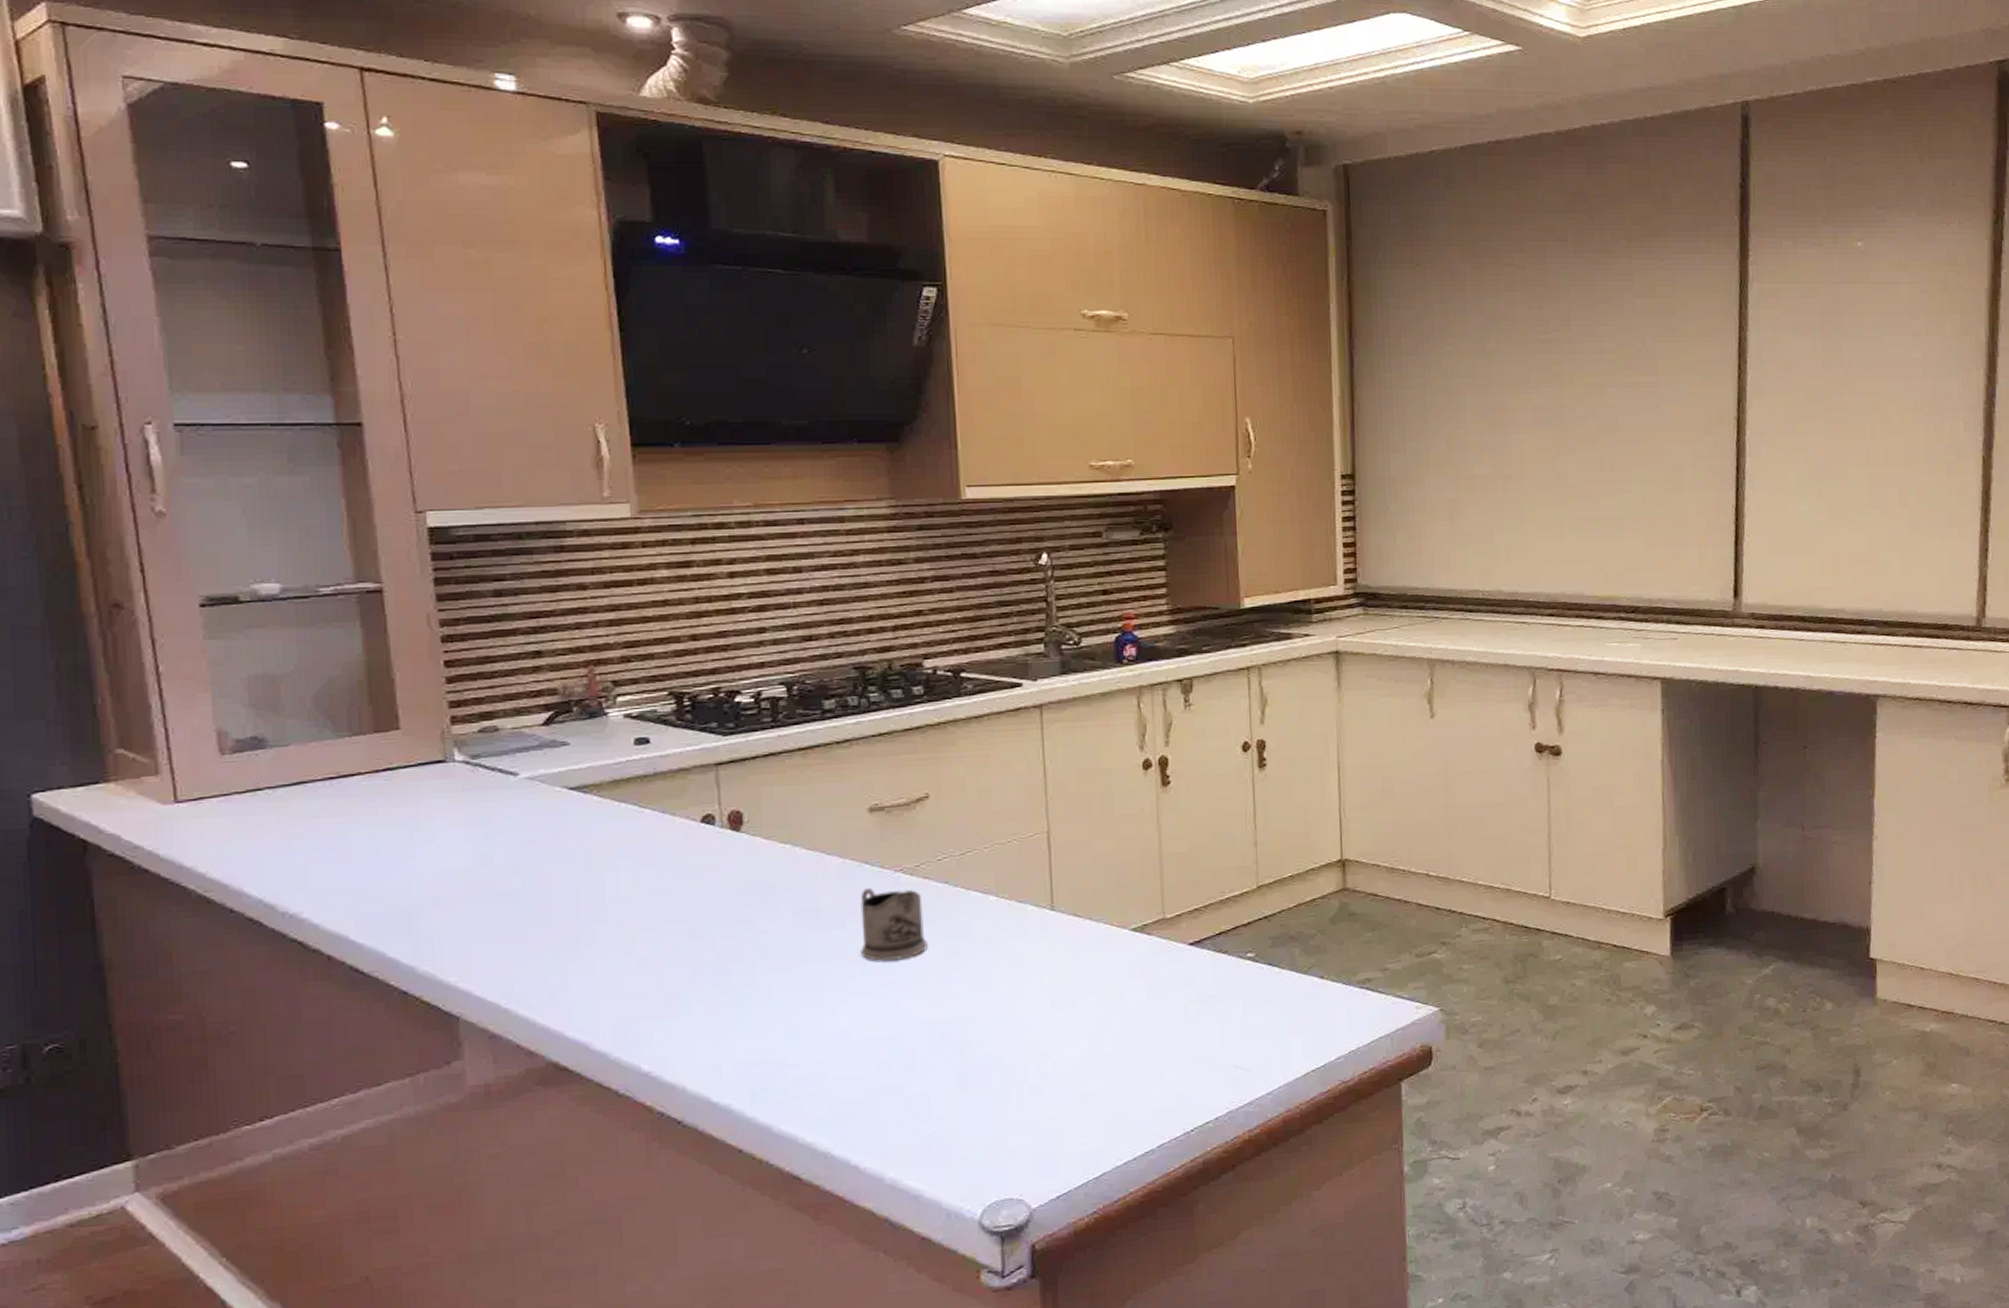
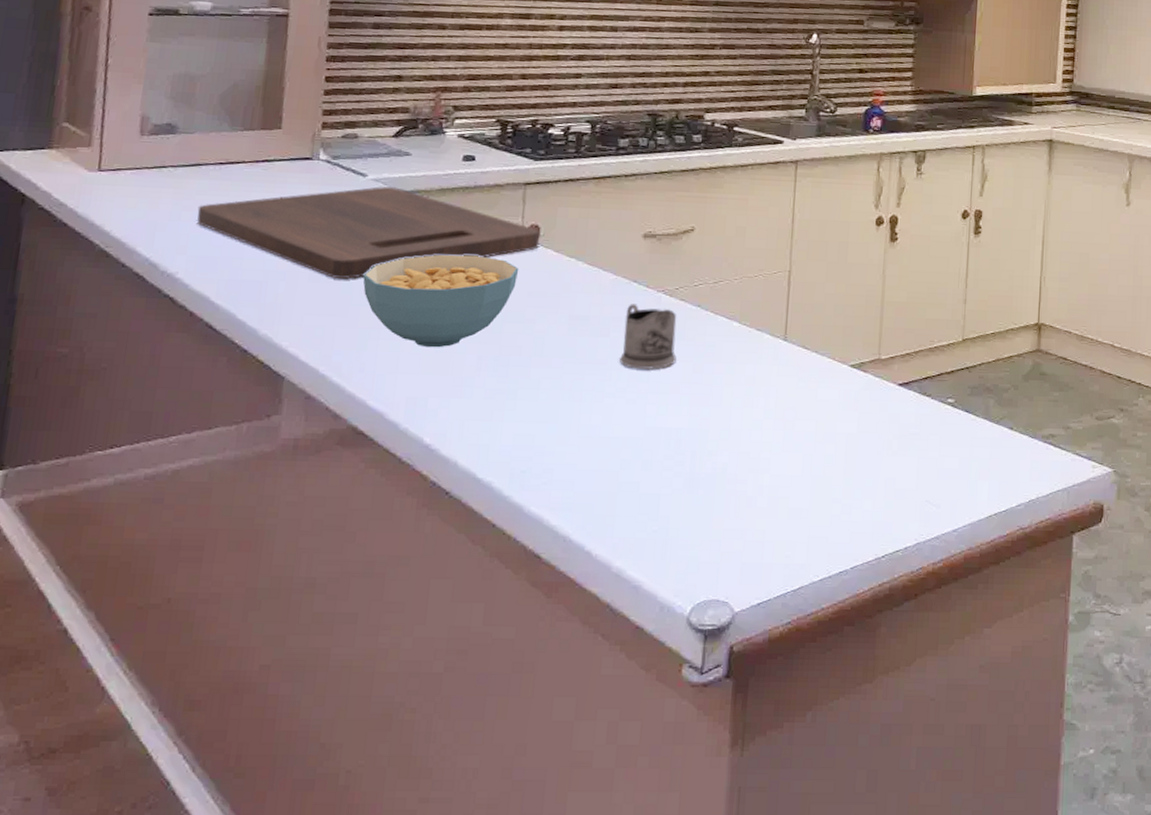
cutting board: none [312,784,745,899] -> present [196,185,541,280]
cereal bowl: none [535,853,725,965] -> present [363,254,519,348]

